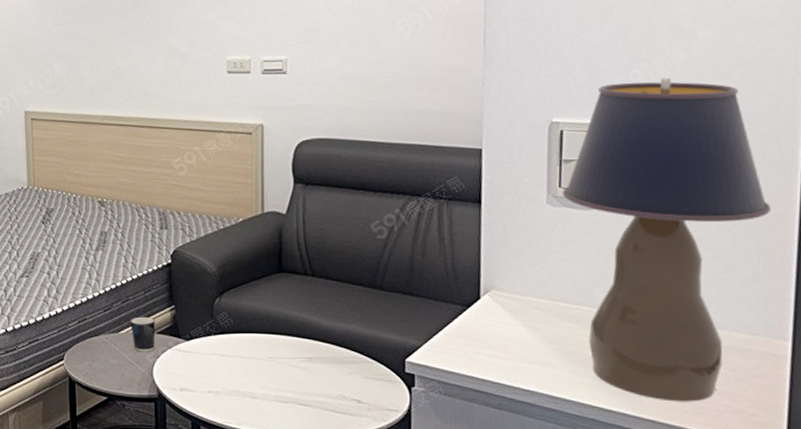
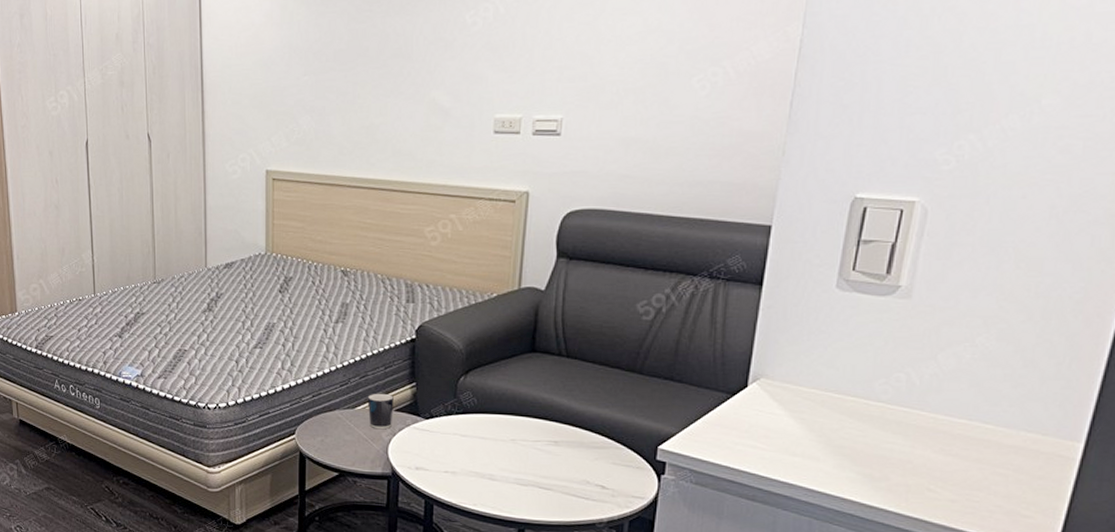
table lamp: present [562,77,772,402] -> none [855,150,1091,502]

